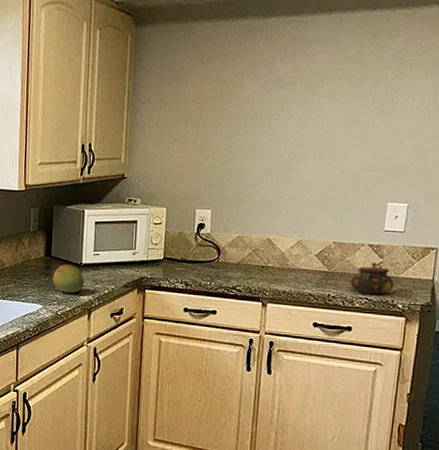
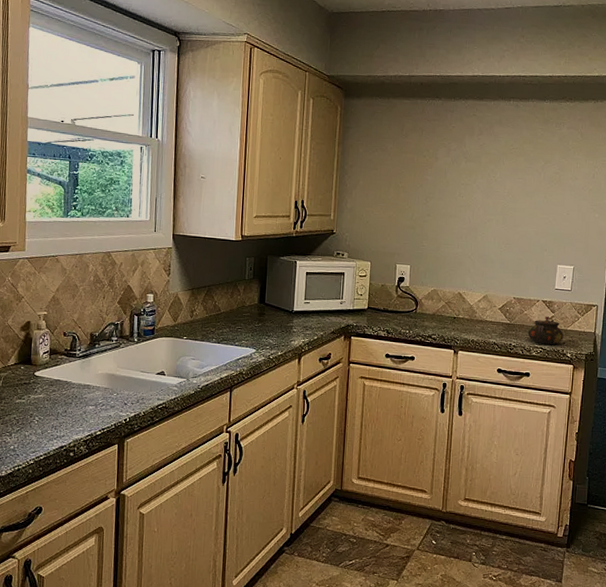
fruit: present [53,264,85,293] -> none [266,311,296,339]

